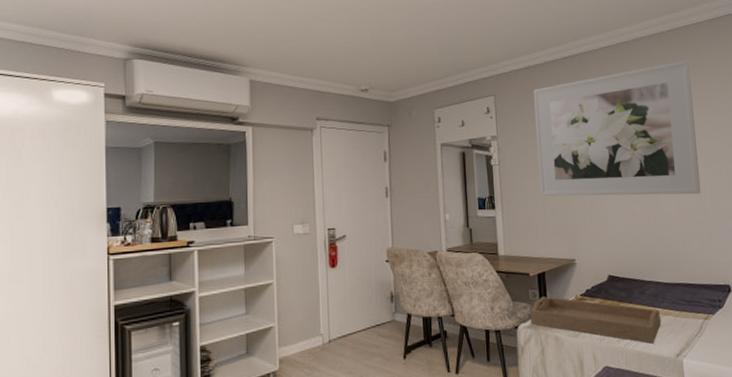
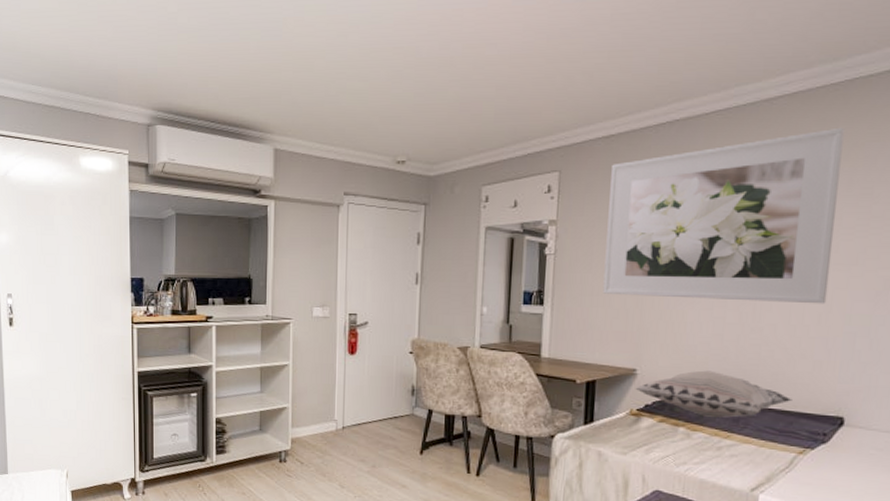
serving tray: present [530,296,661,344] -> none [570,407,738,473]
decorative pillow: none [576,255,692,295] -> present [635,370,792,418]

